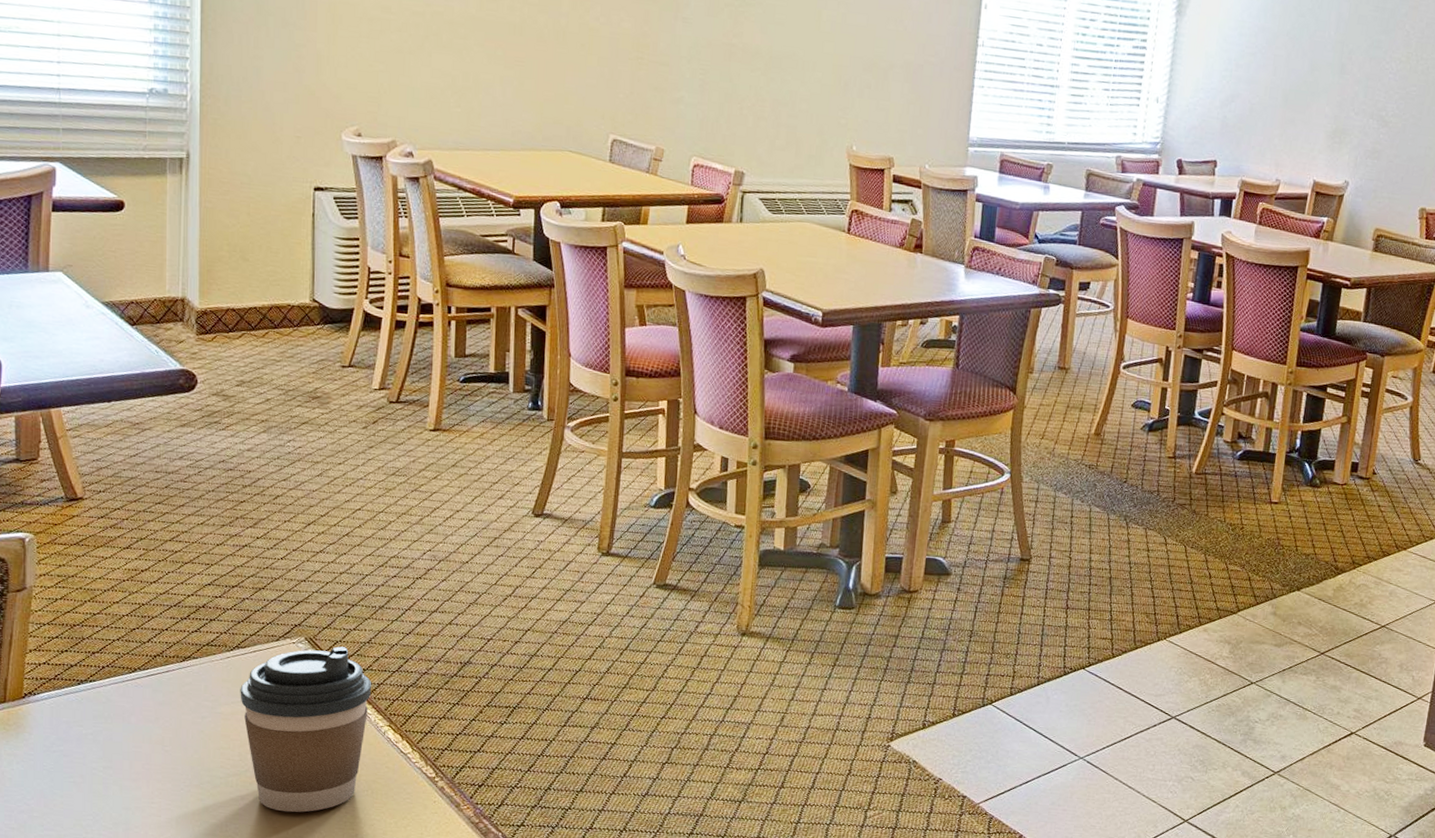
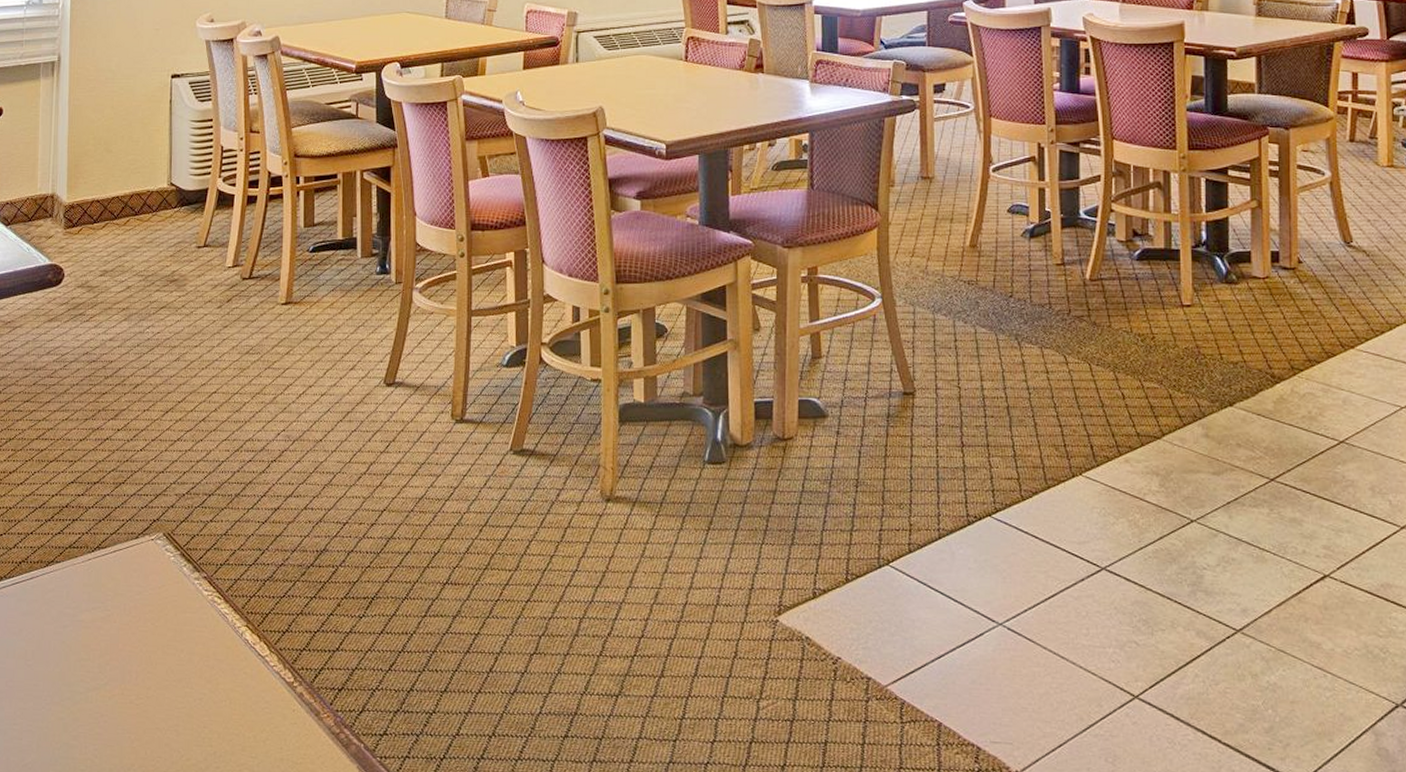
coffee cup: present [240,646,372,813] -> none [100,541,229,729]

